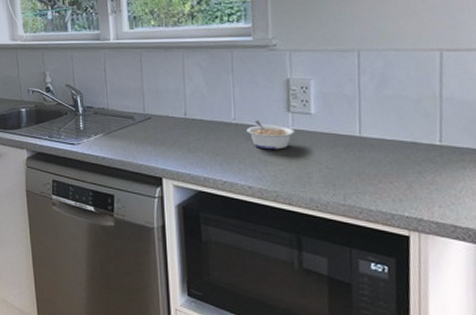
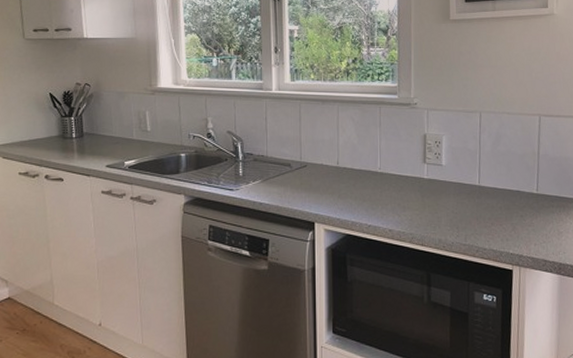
legume: present [246,120,296,150] -> none [390,169,429,196]

